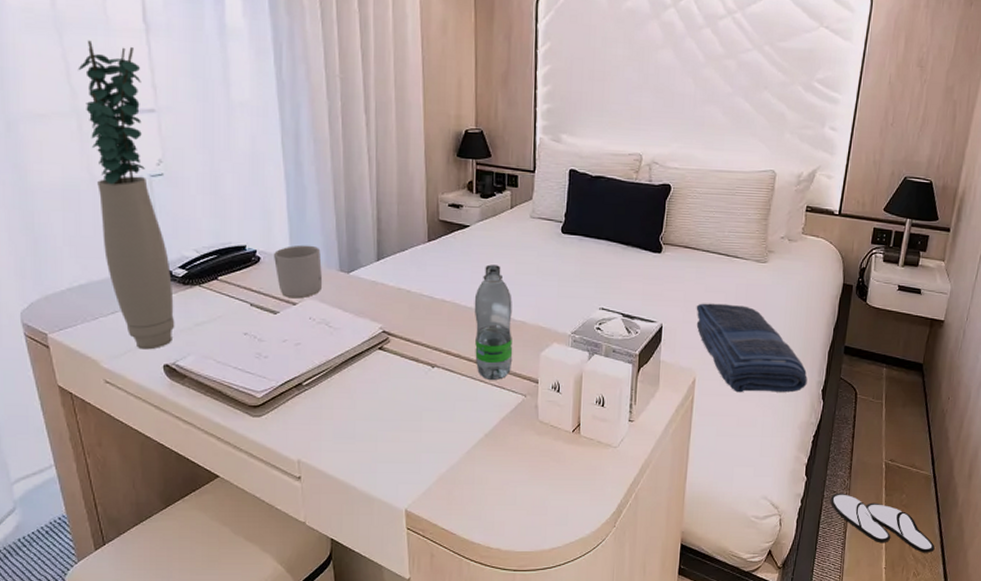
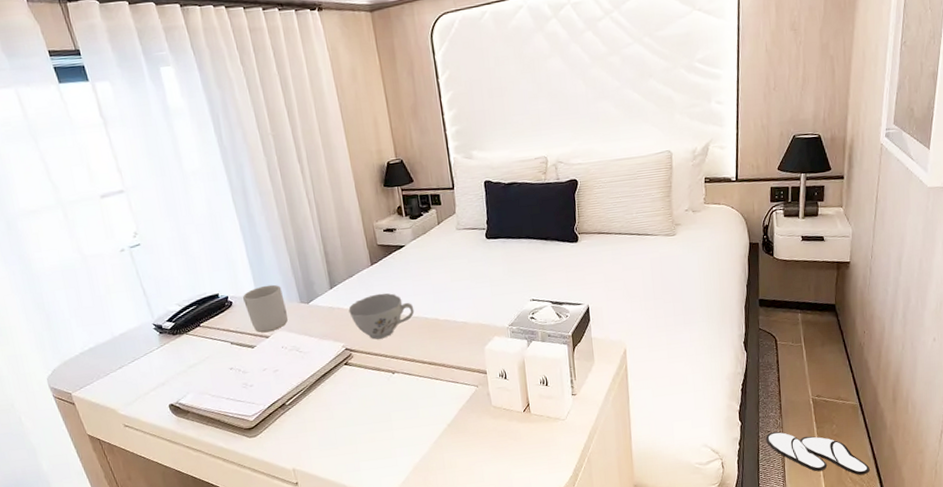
vase: present [78,40,175,350] -> none [55,139,173,395]
teacup: none [394,274,469,326] -> present [348,293,415,339]
bottle: present [474,264,513,380] -> none [419,276,461,377]
towel: present [696,303,808,393] -> none [617,277,729,356]

